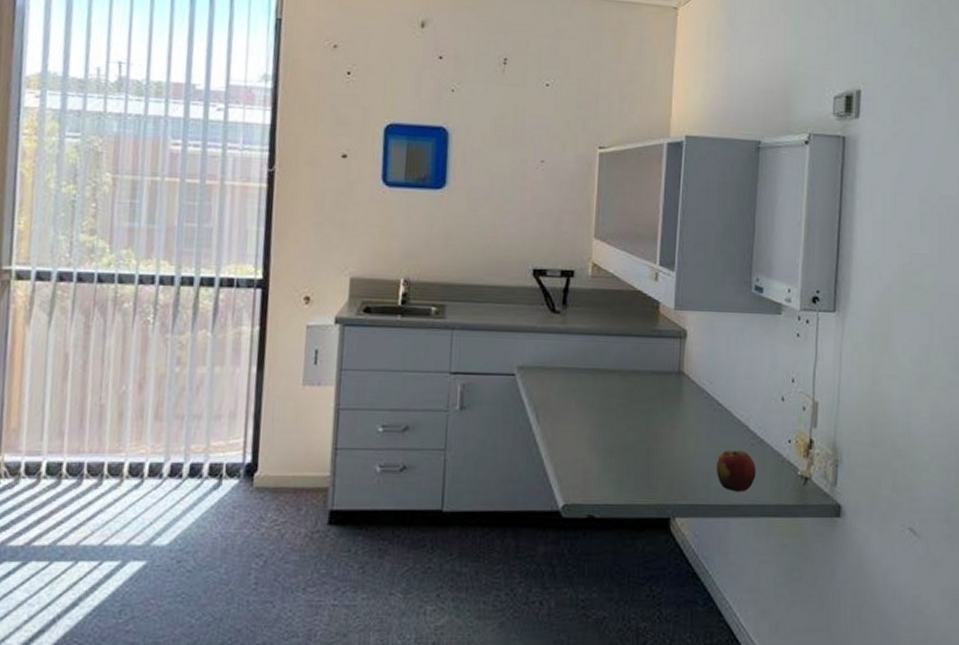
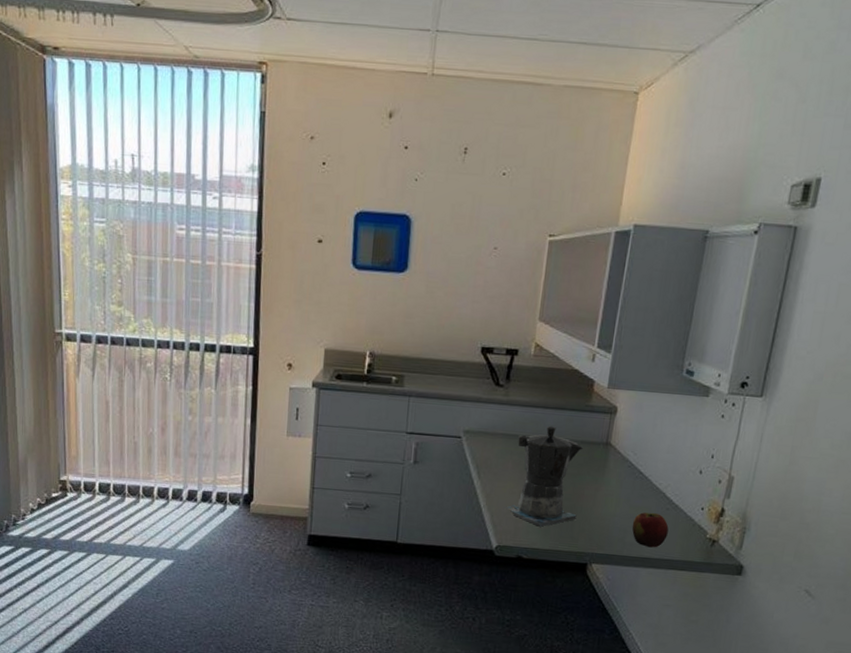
coffee maker: none [571,355,654,477] -> present [506,425,584,527]

